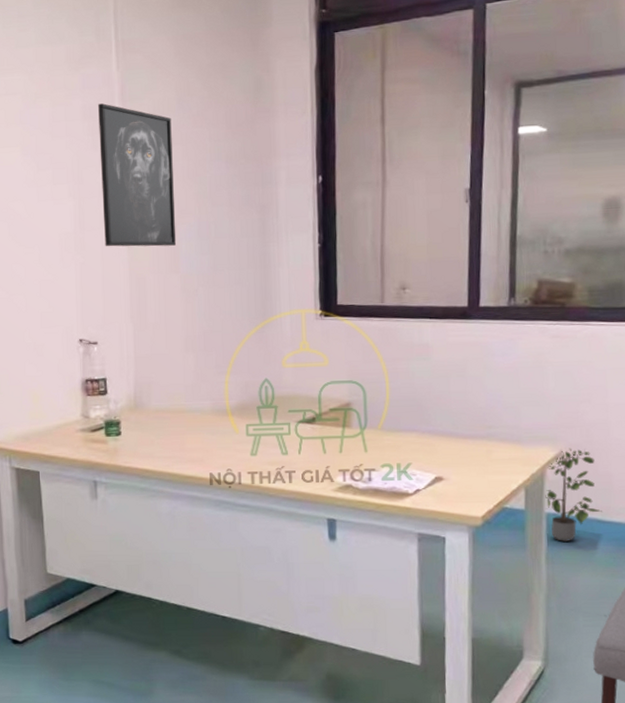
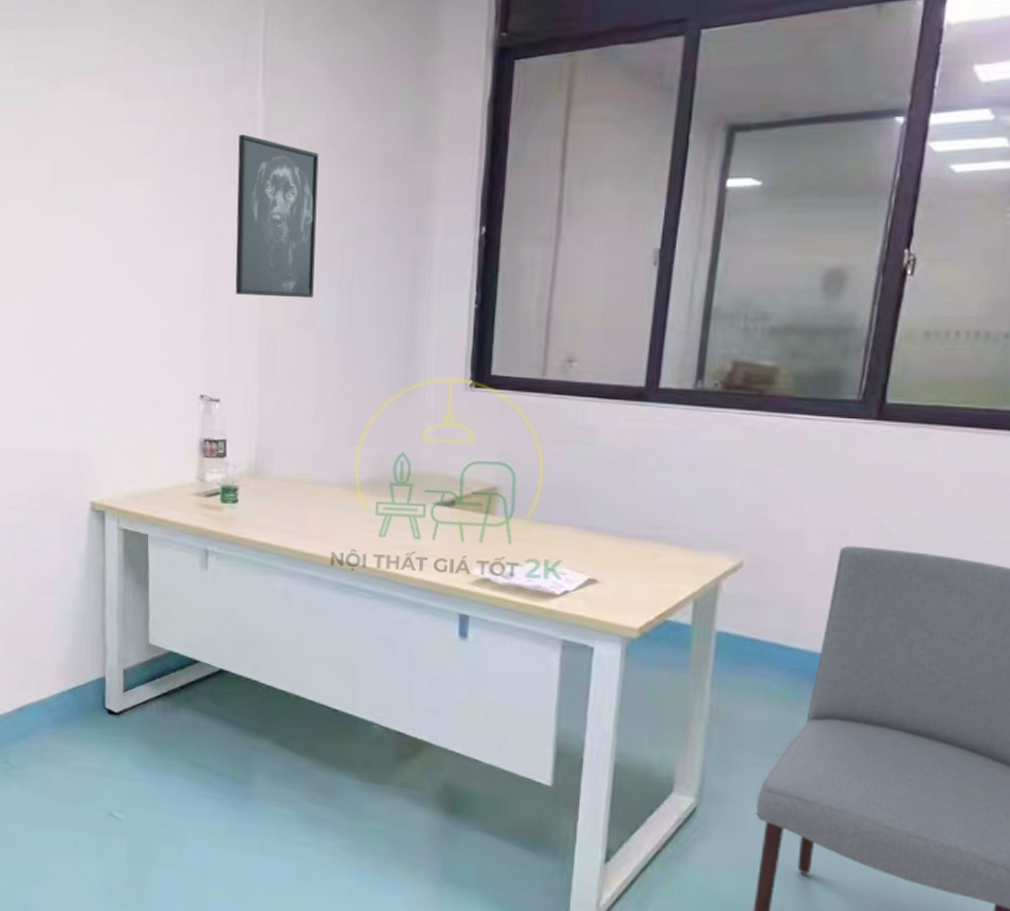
potted plant: present [545,447,602,543] -> none [717,558,785,667]

